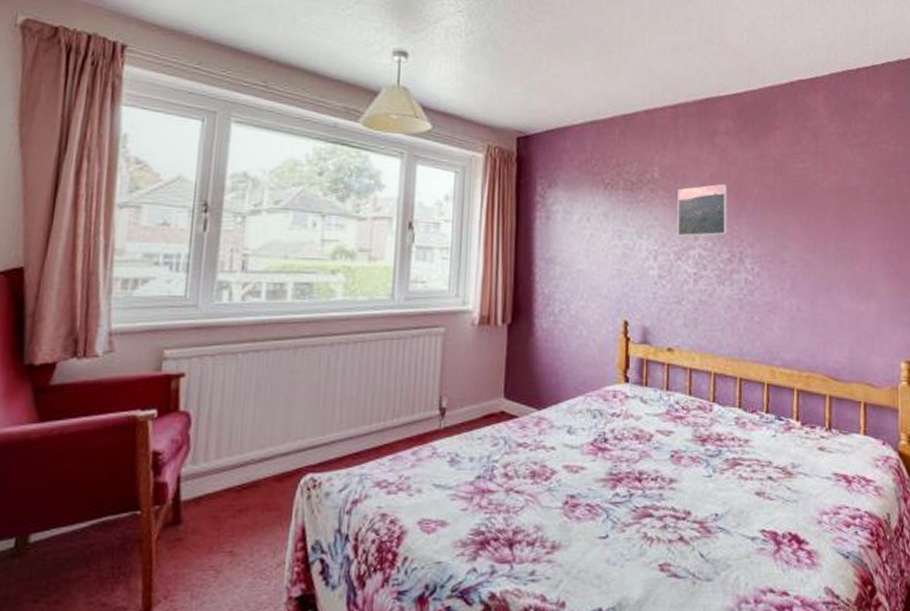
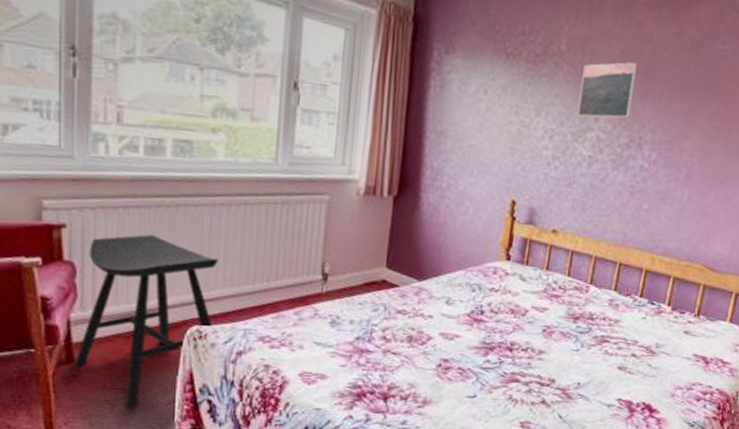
stool: none [182,379,335,576] -> present [76,234,219,410]

